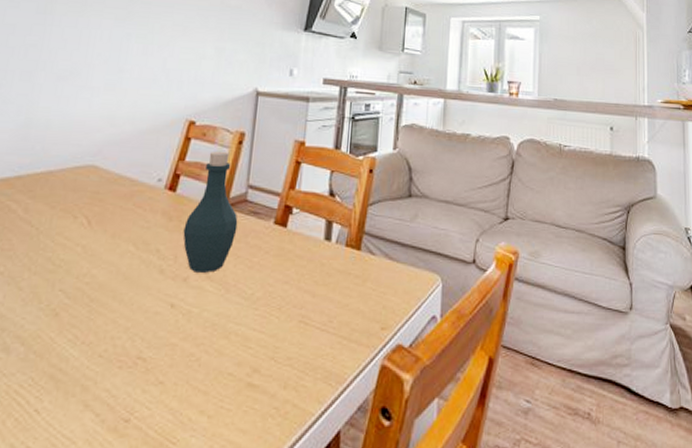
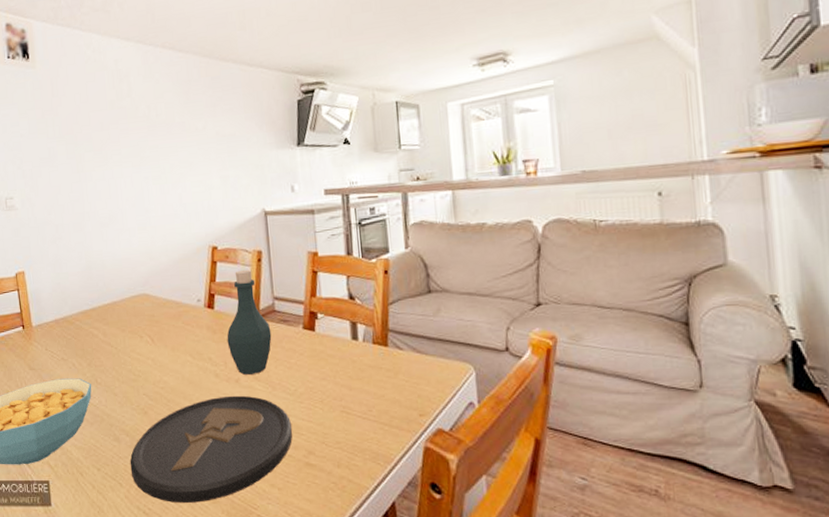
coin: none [13,297,240,439] -> present [130,395,292,504]

